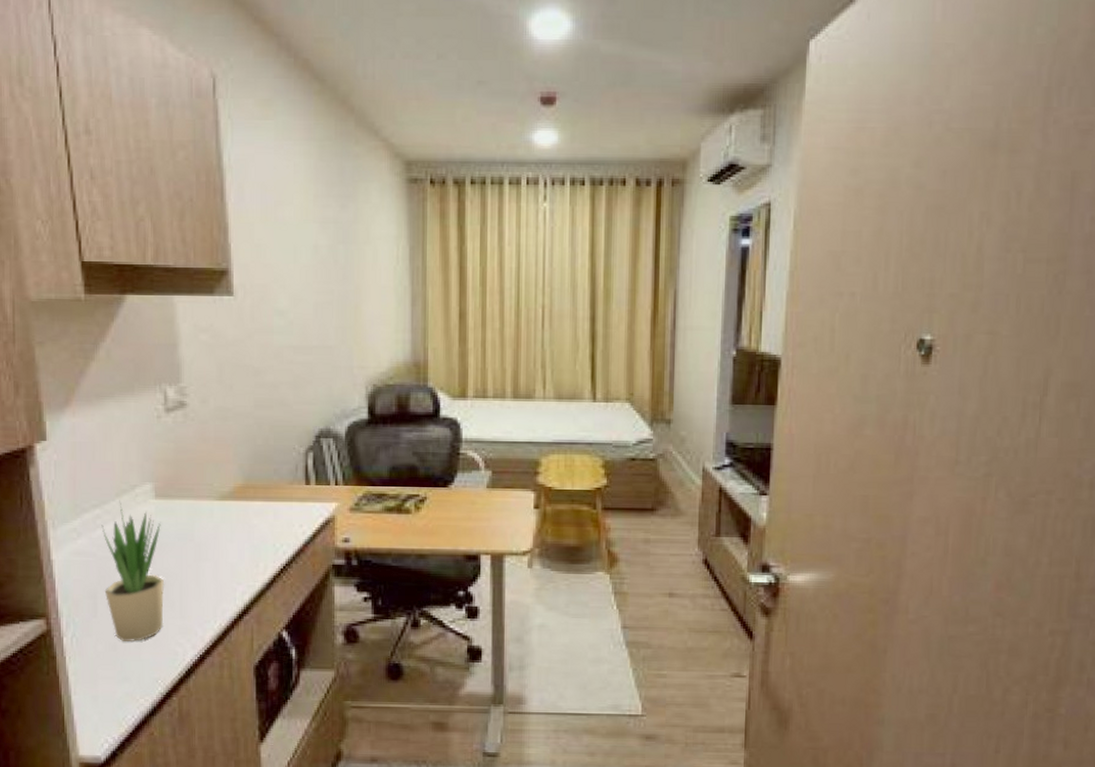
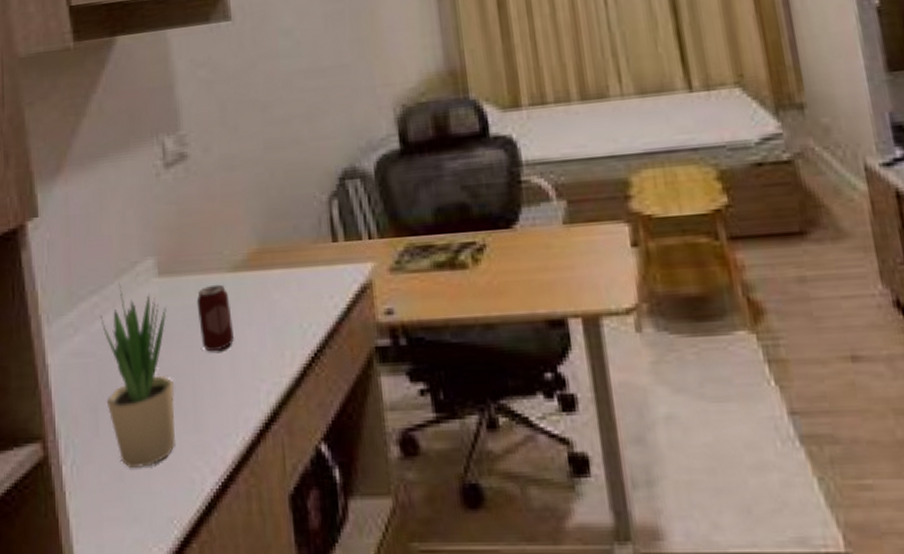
beverage can: none [187,508,218,560] -> present [196,284,235,352]

